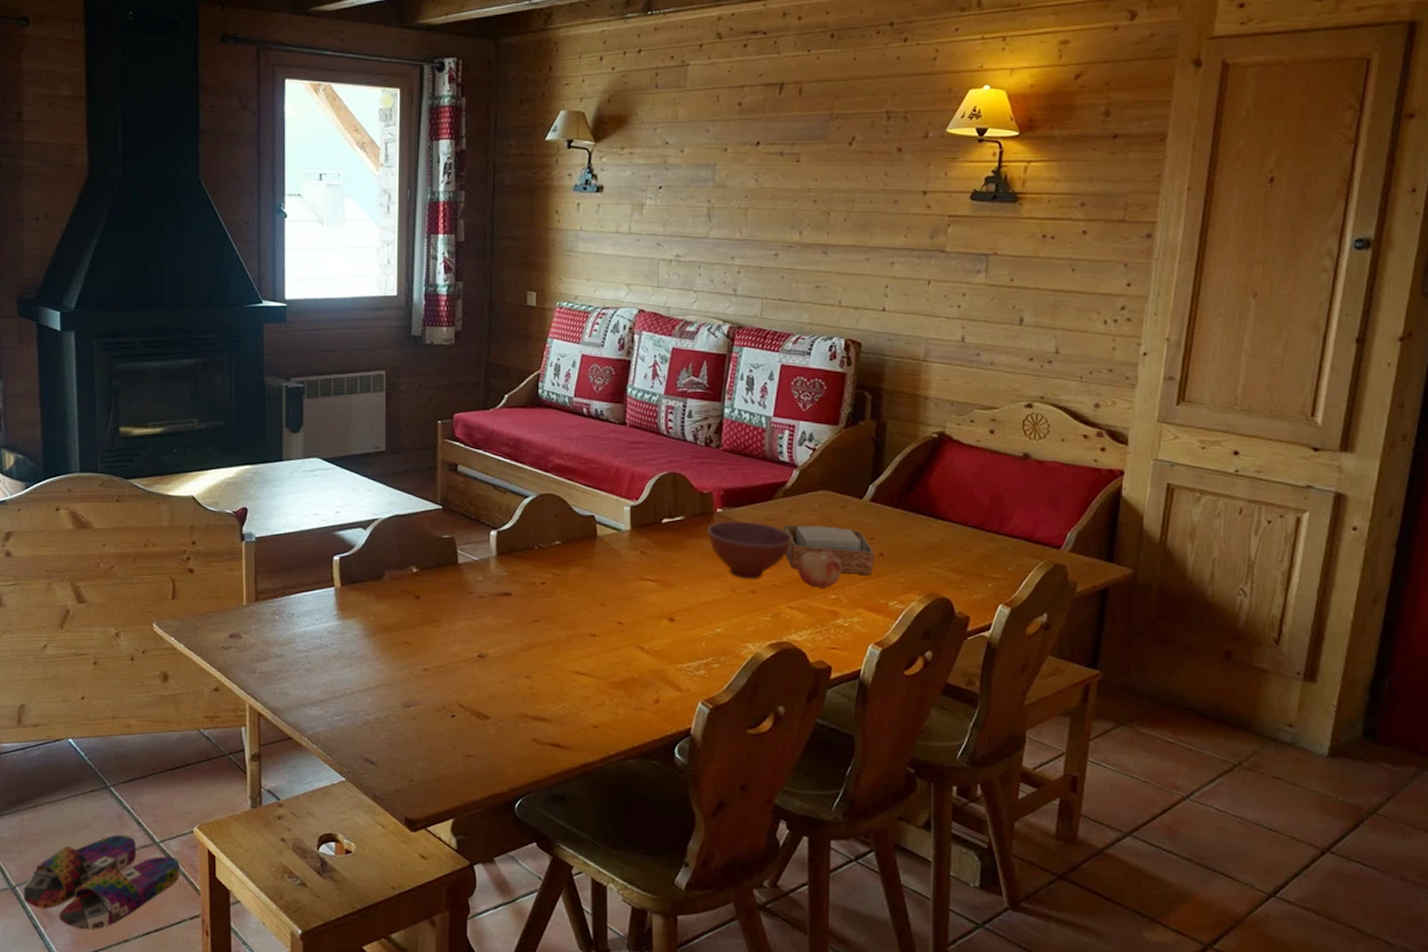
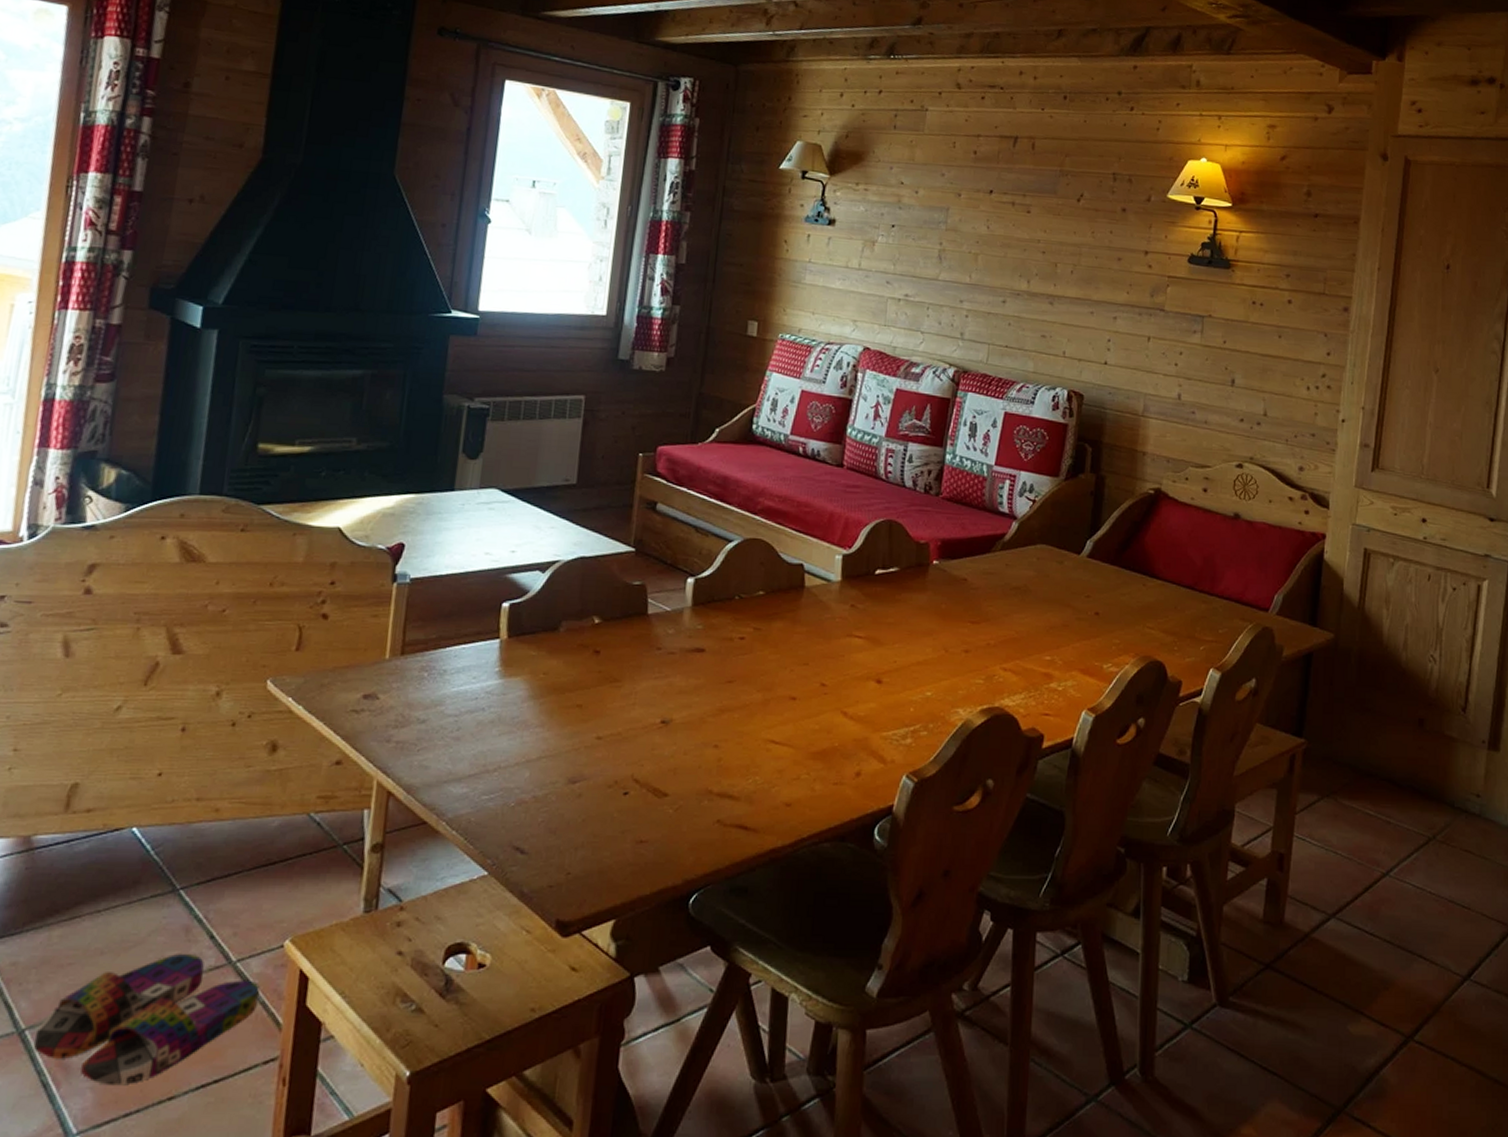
bowl: present [706,521,794,579] -> none [921,573,1011,638]
napkin holder: present [783,523,875,576] -> none [1000,578,1091,636]
fruit: present [797,550,842,588] -> none [1013,608,1058,649]

